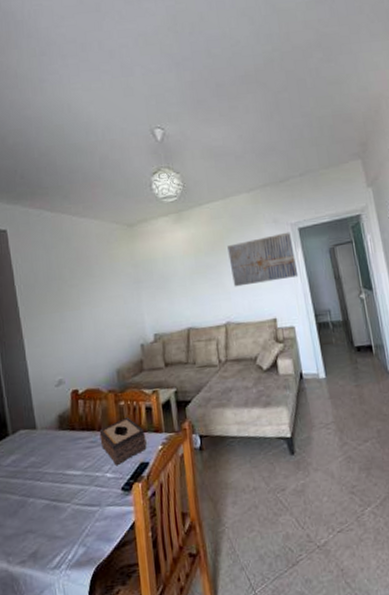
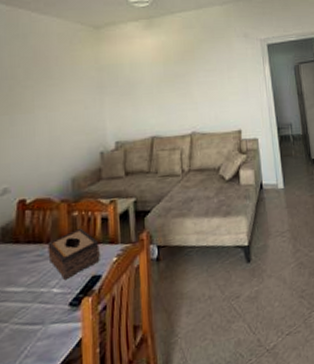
wall art: present [227,232,299,287] -> none [197,47,265,98]

